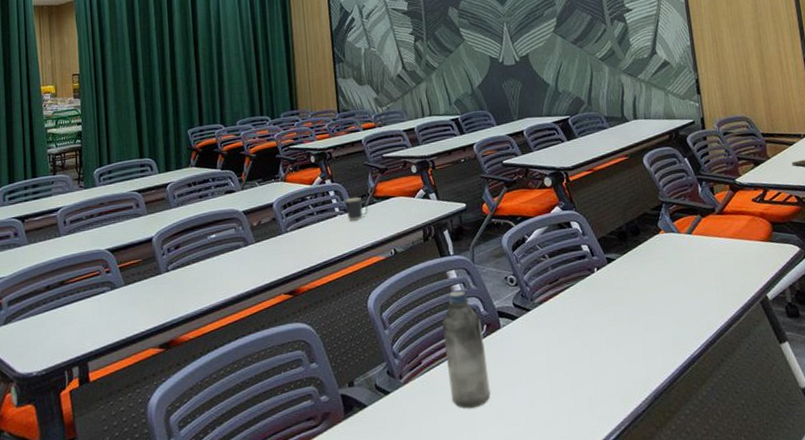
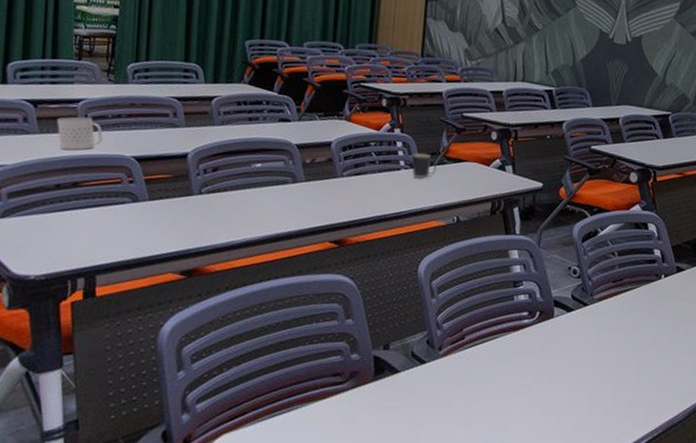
mug: none [42,222,81,255] -> present [57,117,103,151]
water bottle: present [442,290,491,408] -> none [489,271,536,391]

